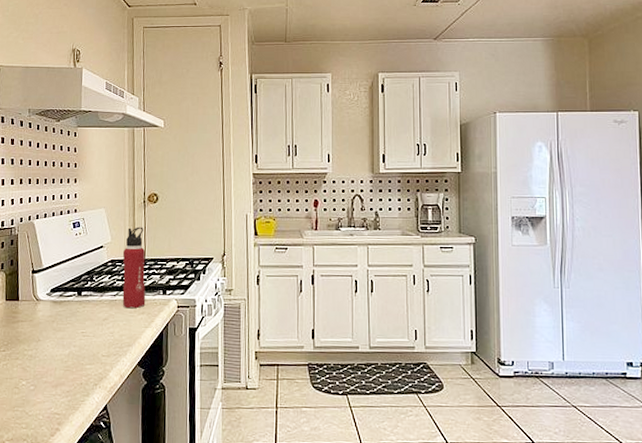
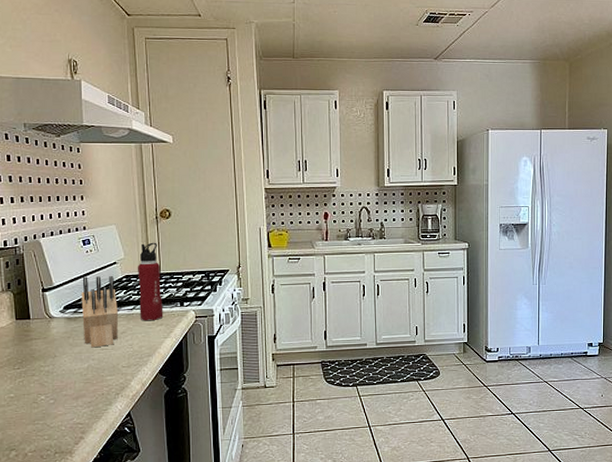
knife block: none [67,259,102,334] -> present [81,275,118,348]

